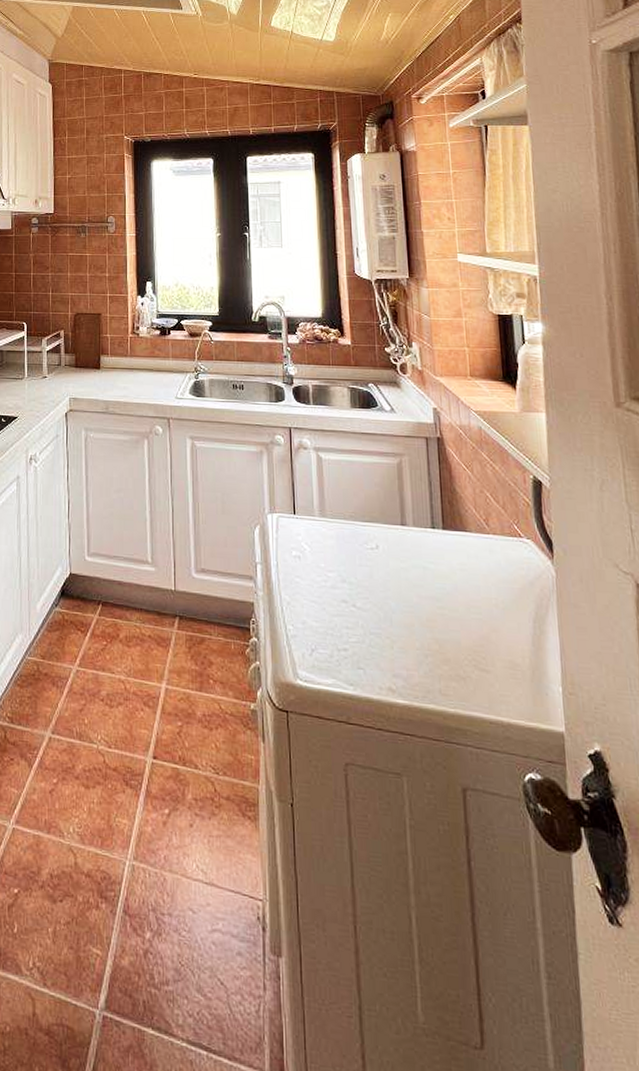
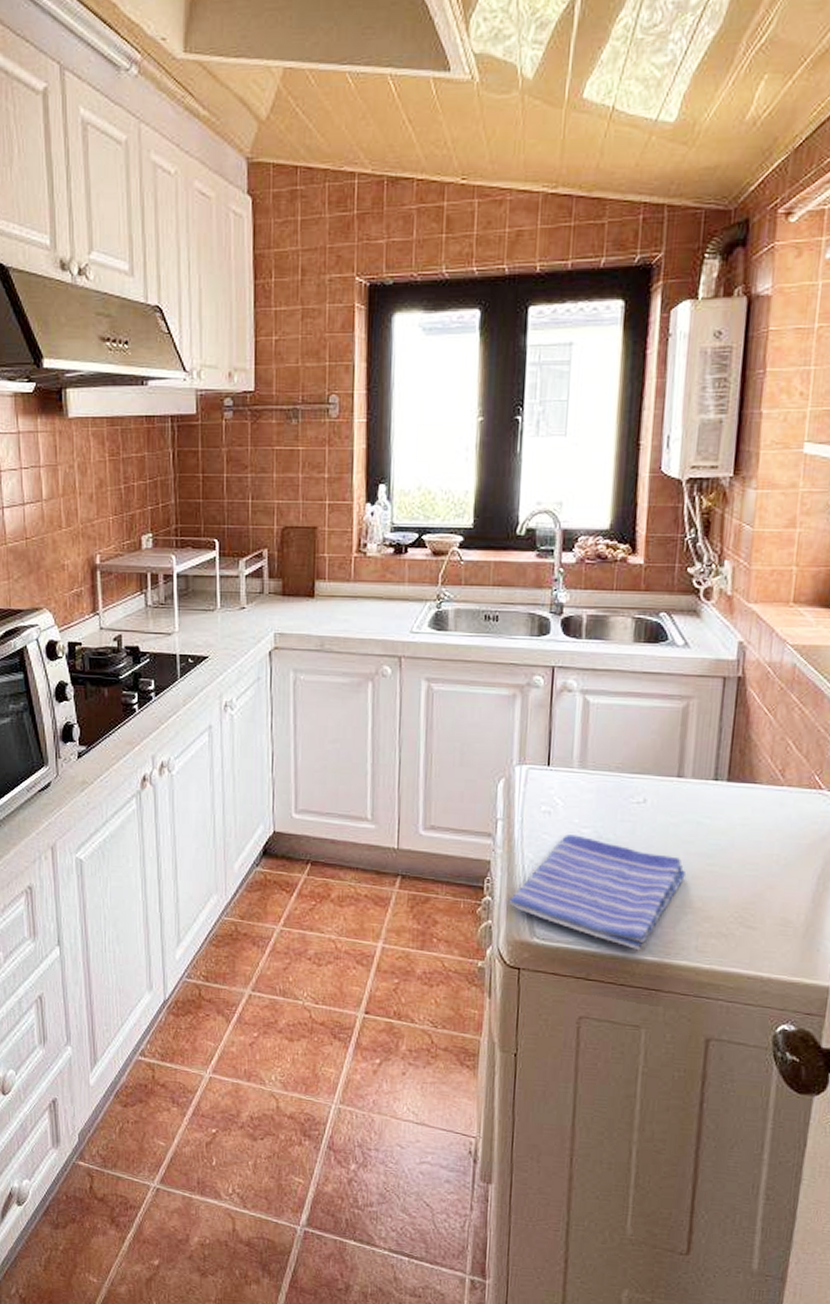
dish towel: none [272,578,420,694] -> present [508,834,685,951]

